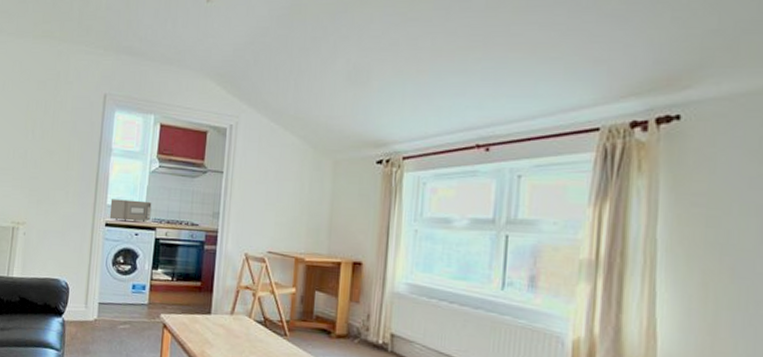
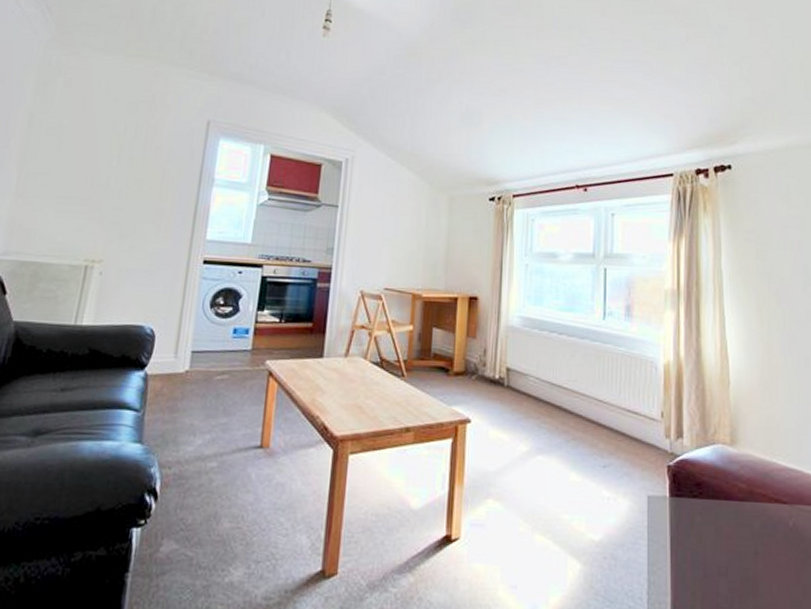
microwave: present [109,199,152,222] -> none [208,233,259,259]

